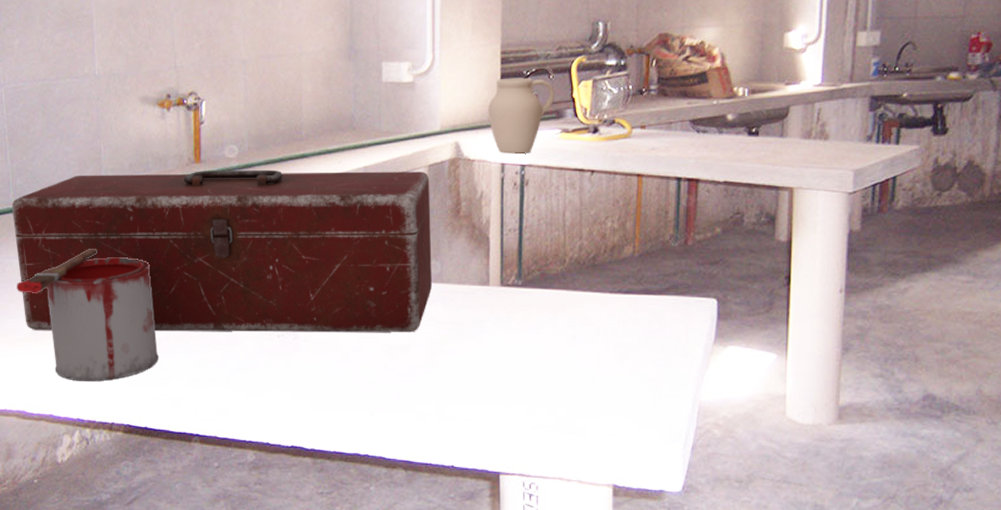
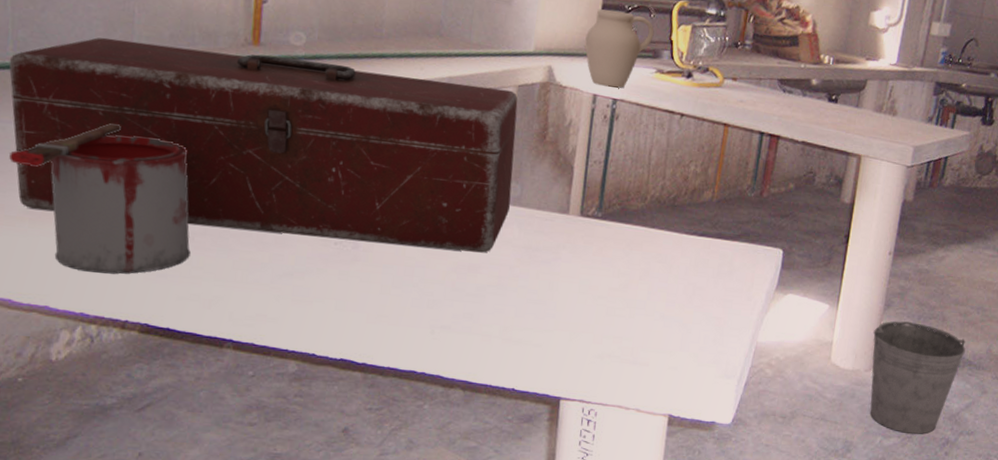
bucket: none [833,366,949,493] -> present [870,321,966,434]

